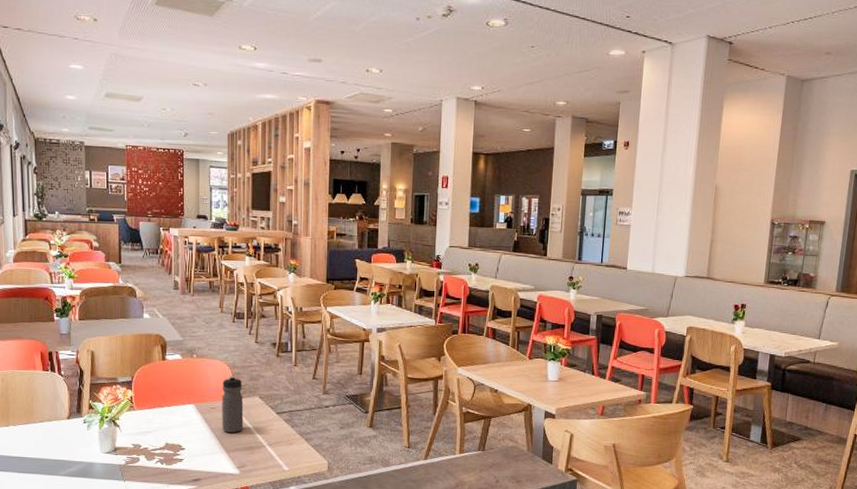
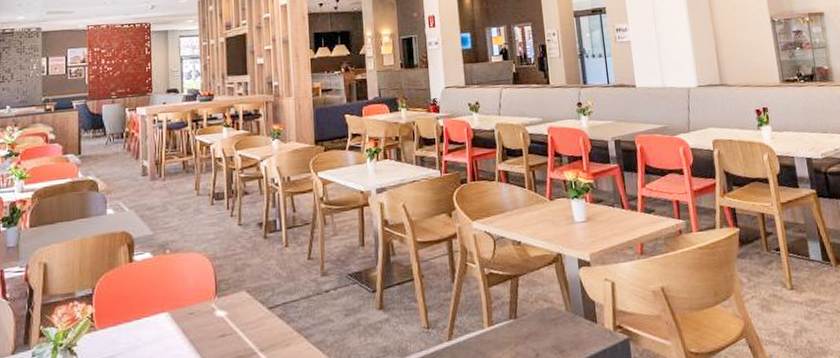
water bottle: present [222,376,244,433] -> none [201,269,229,342]

